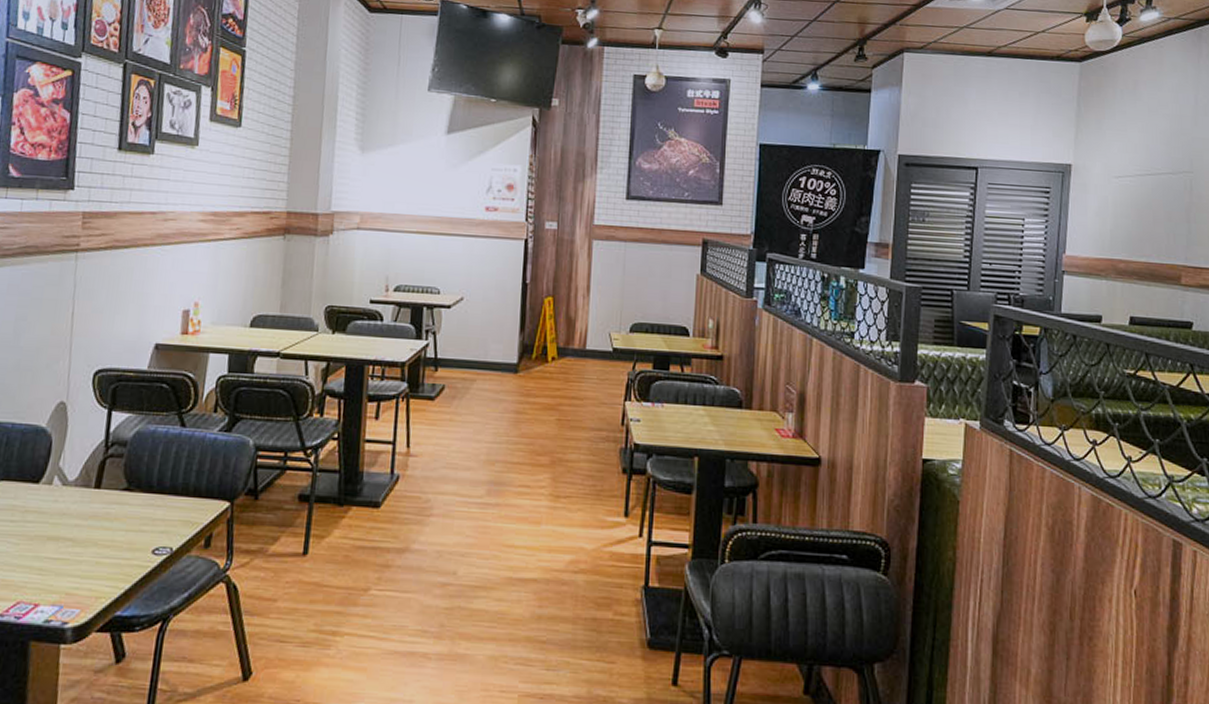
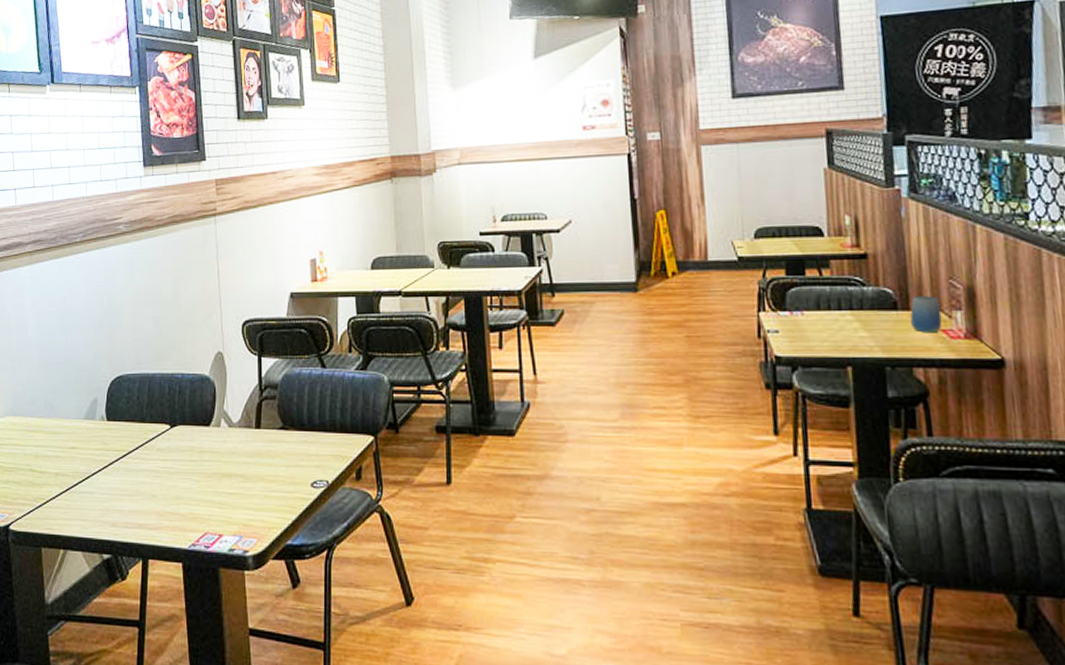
cup: none [752,397,777,431] -> present [910,296,943,333]

